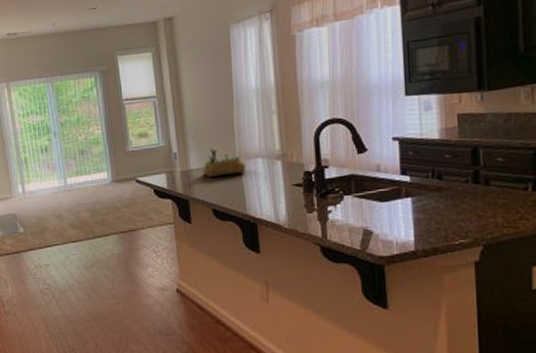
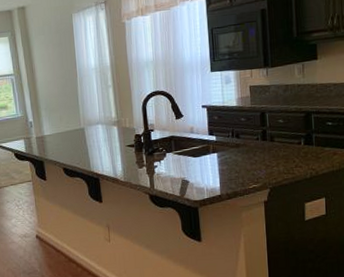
succulent planter: present [203,149,246,178] -> none [54,118,89,143]

